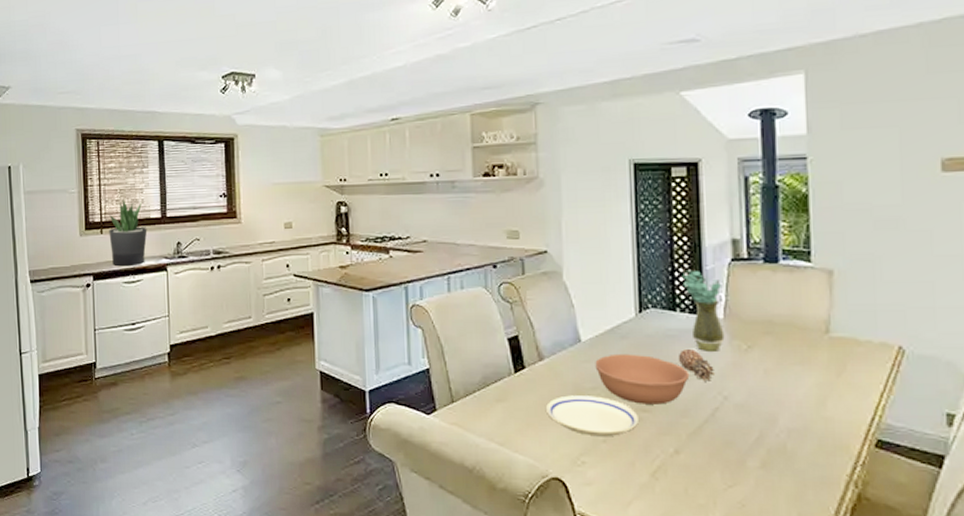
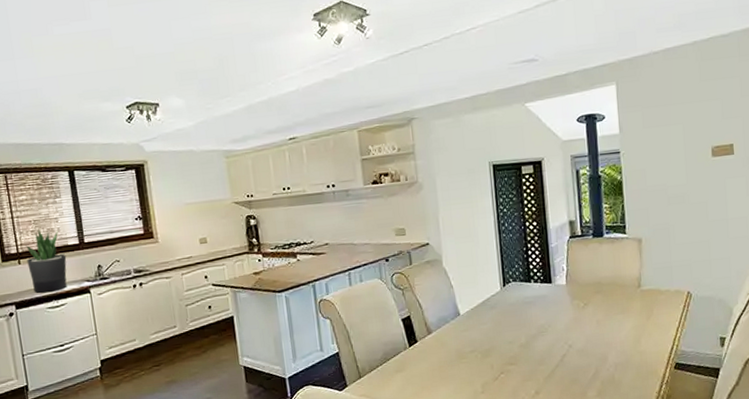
plate: present [546,395,638,437] -> none [436,357,508,390]
bowl: present [595,353,690,405] -> none [472,320,544,360]
fruit: present [678,349,715,382] -> none [534,311,561,335]
vase: present [682,268,725,351] -> none [534,246,568,312]

